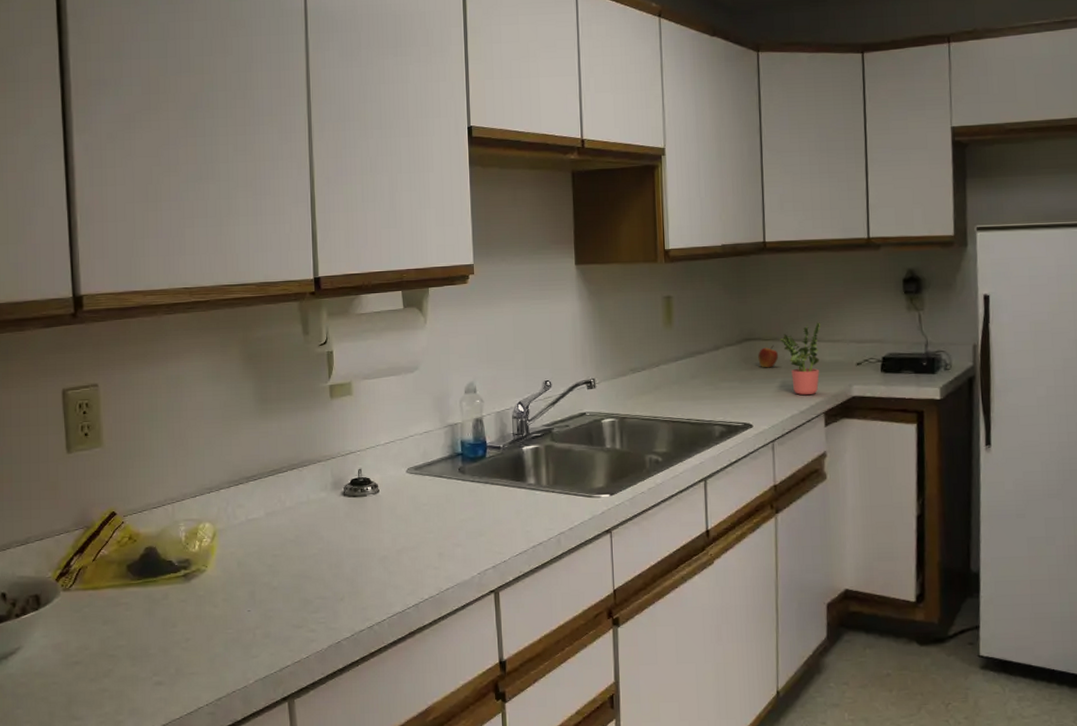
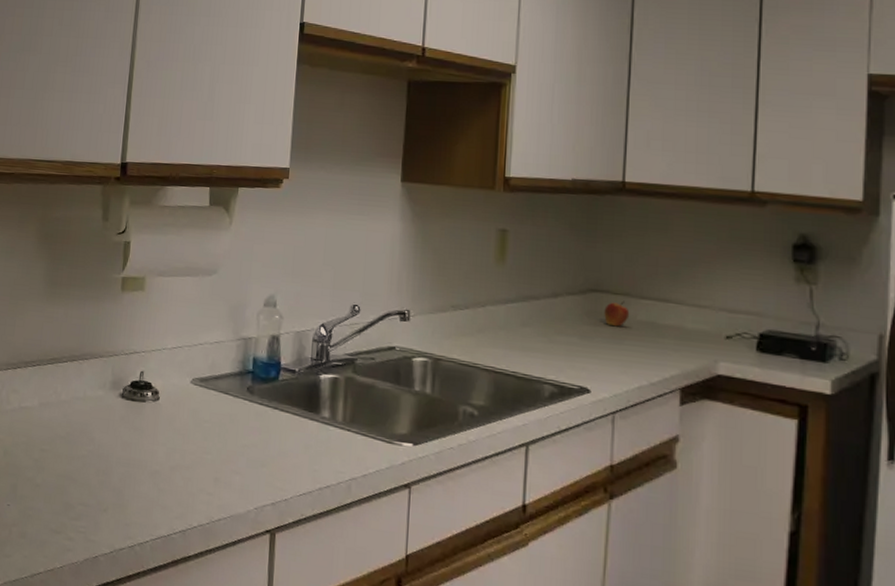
potted plant: present [779,322,821,396] -> none [632,281,685,366]

